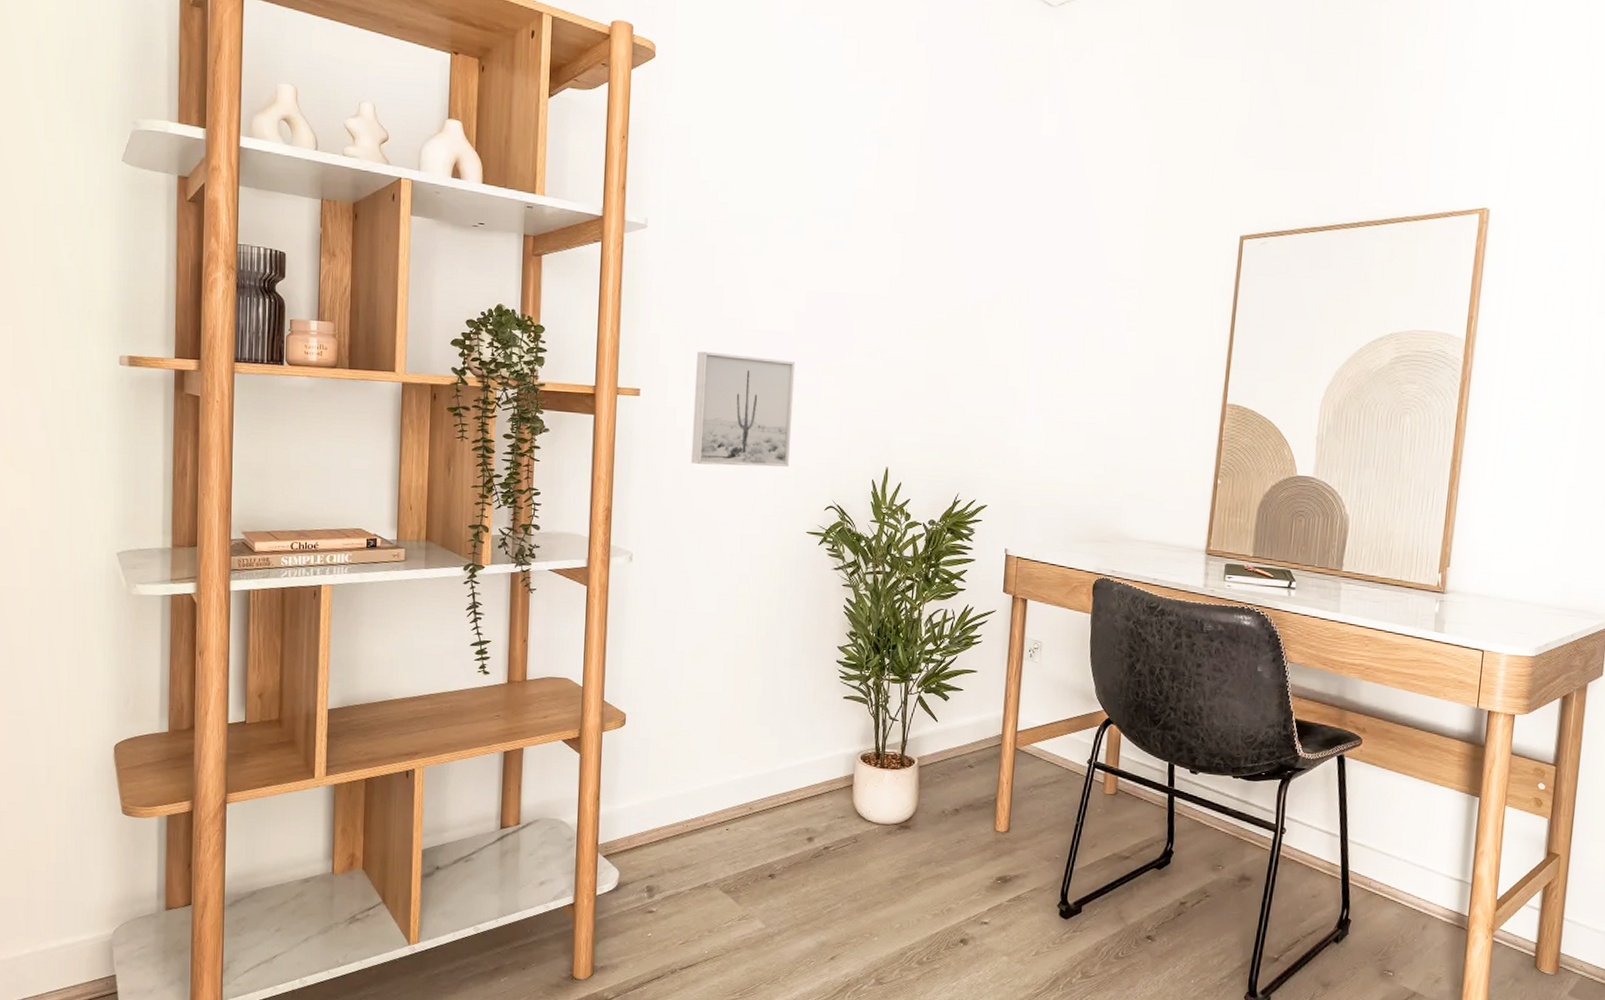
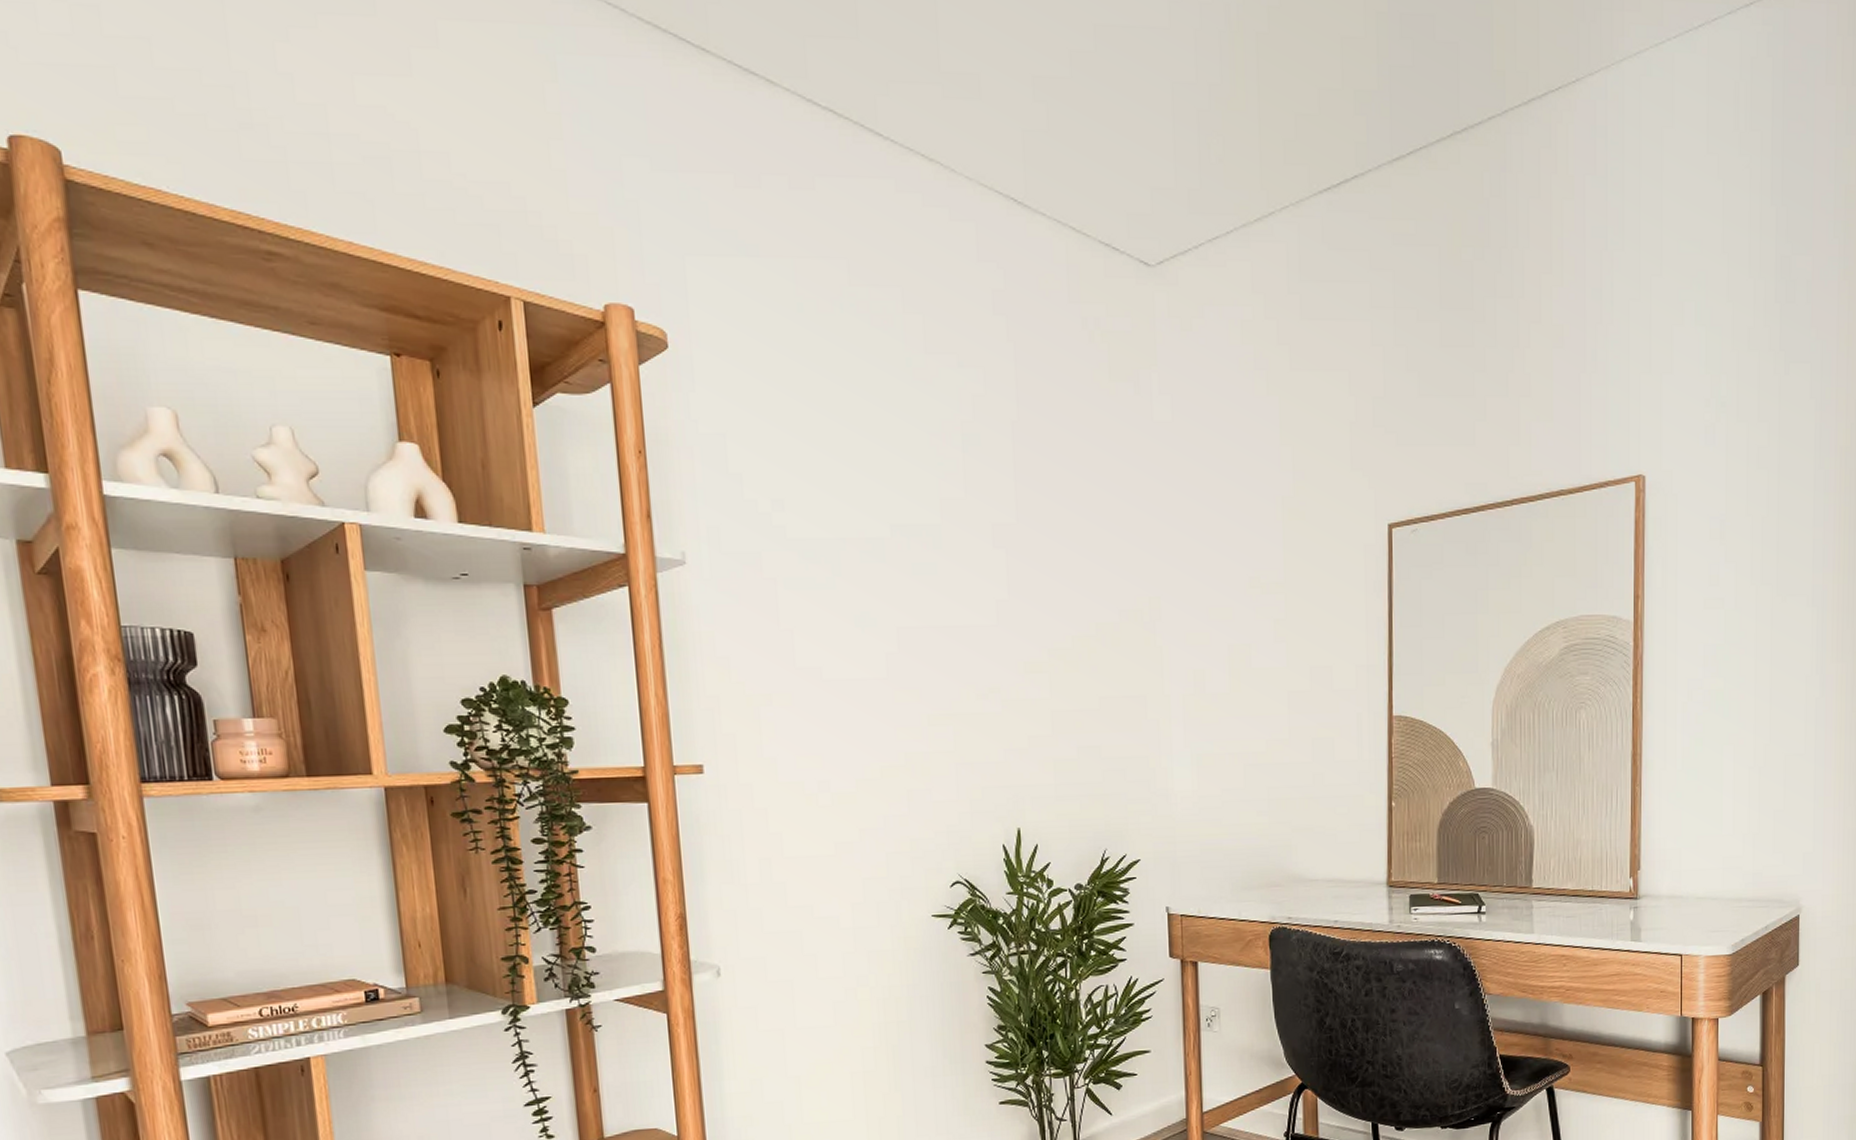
wall art: present [690,351,796,467] -> none [770,710,900,849]

